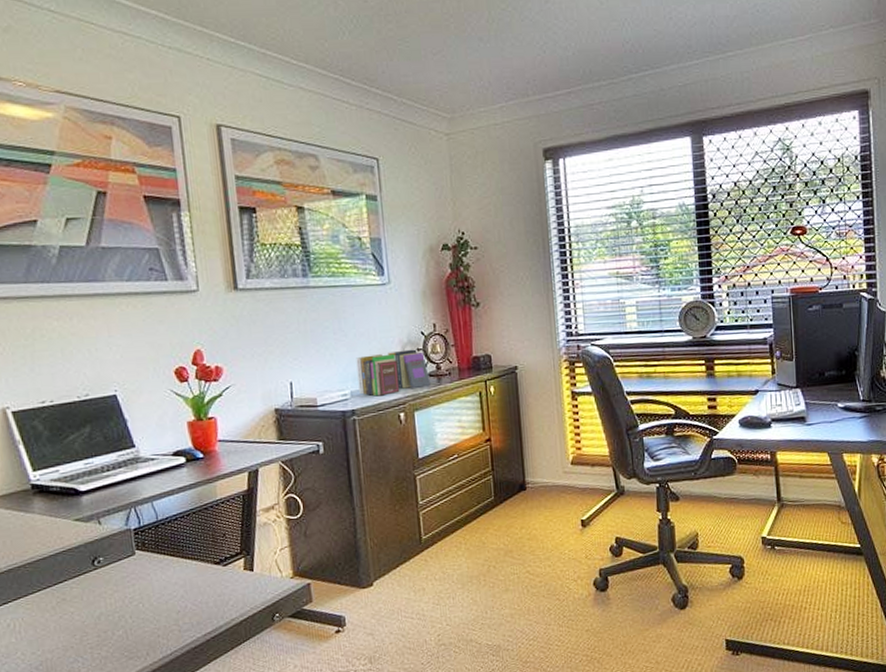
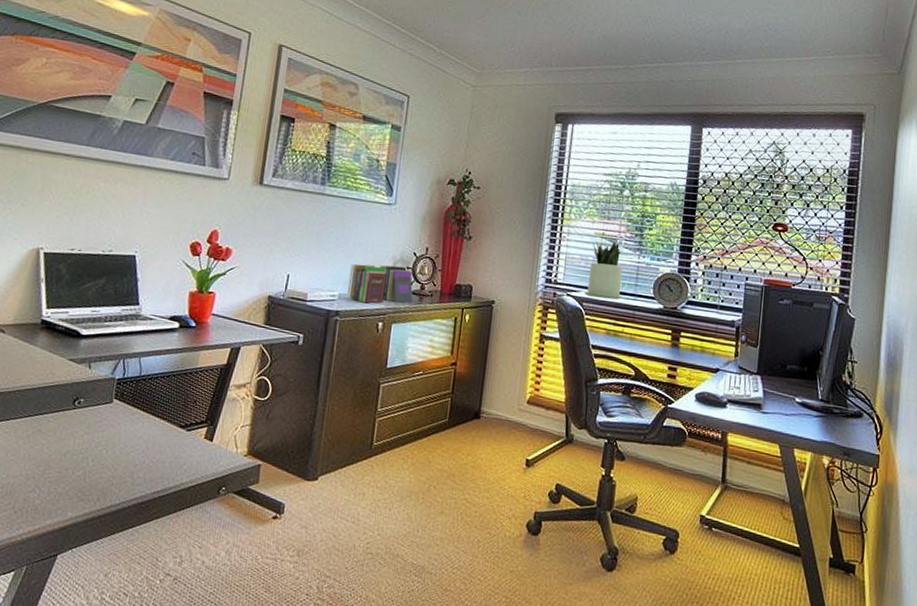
planter: none [608,278,650,342] -> present [584,241,623,300]

